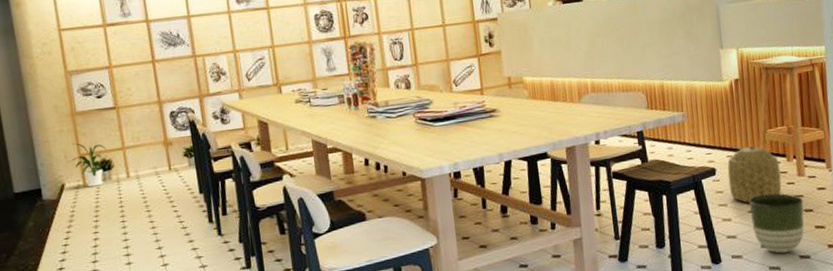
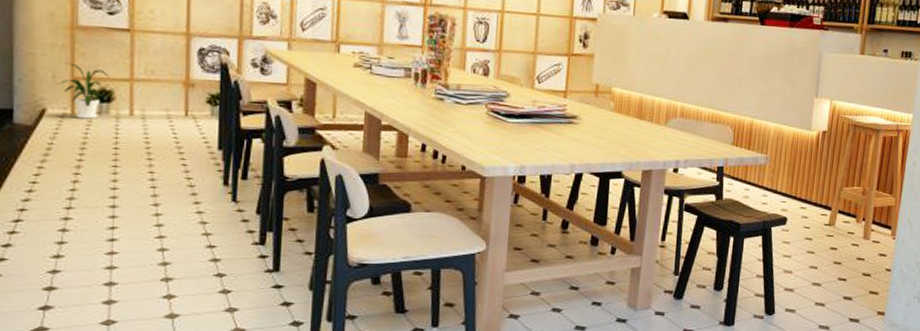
basket: present [727,145,782,203] -> none [796,200,849,258]
planter: present [749,193,804,254] -> none [810,251,864,314]

